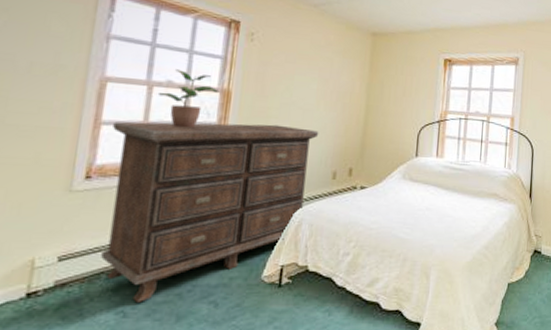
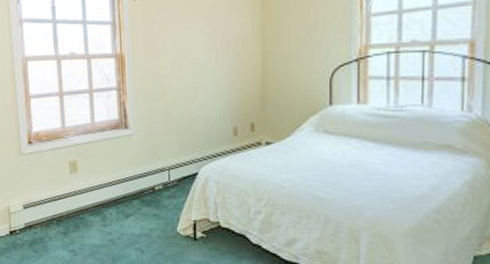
dresser: present [101,121,319,302] -> none [38,83,214,244]
potted plant: present [159,69,218,129] -> none [66,41,113,95]

